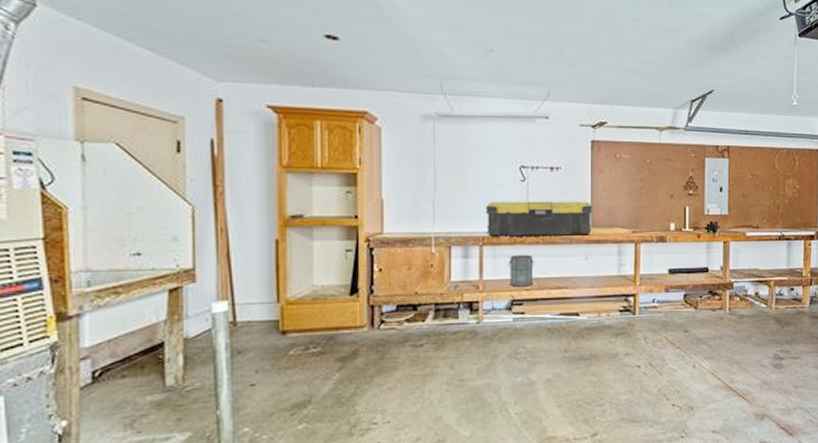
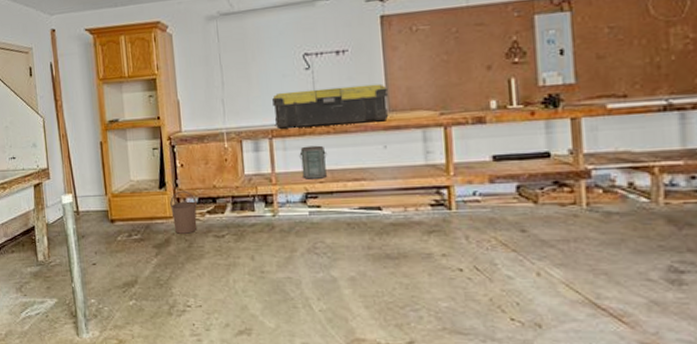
bucket: none [362,297,394,345] -> present [170,190,197,234]

